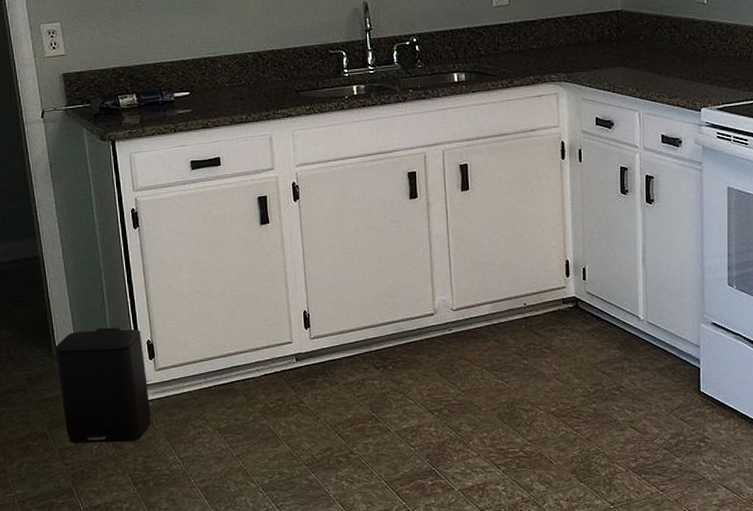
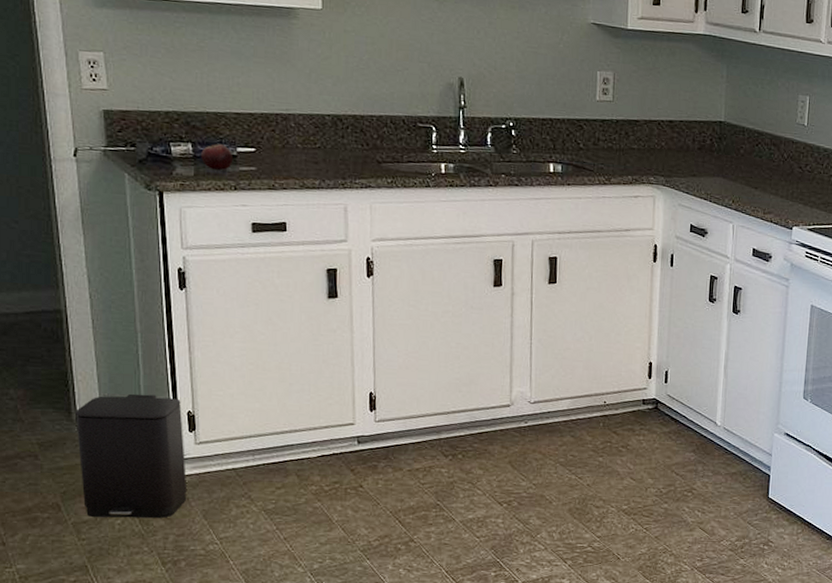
fruit: none [144,92,171,116] -> present [201,144,232,171]

